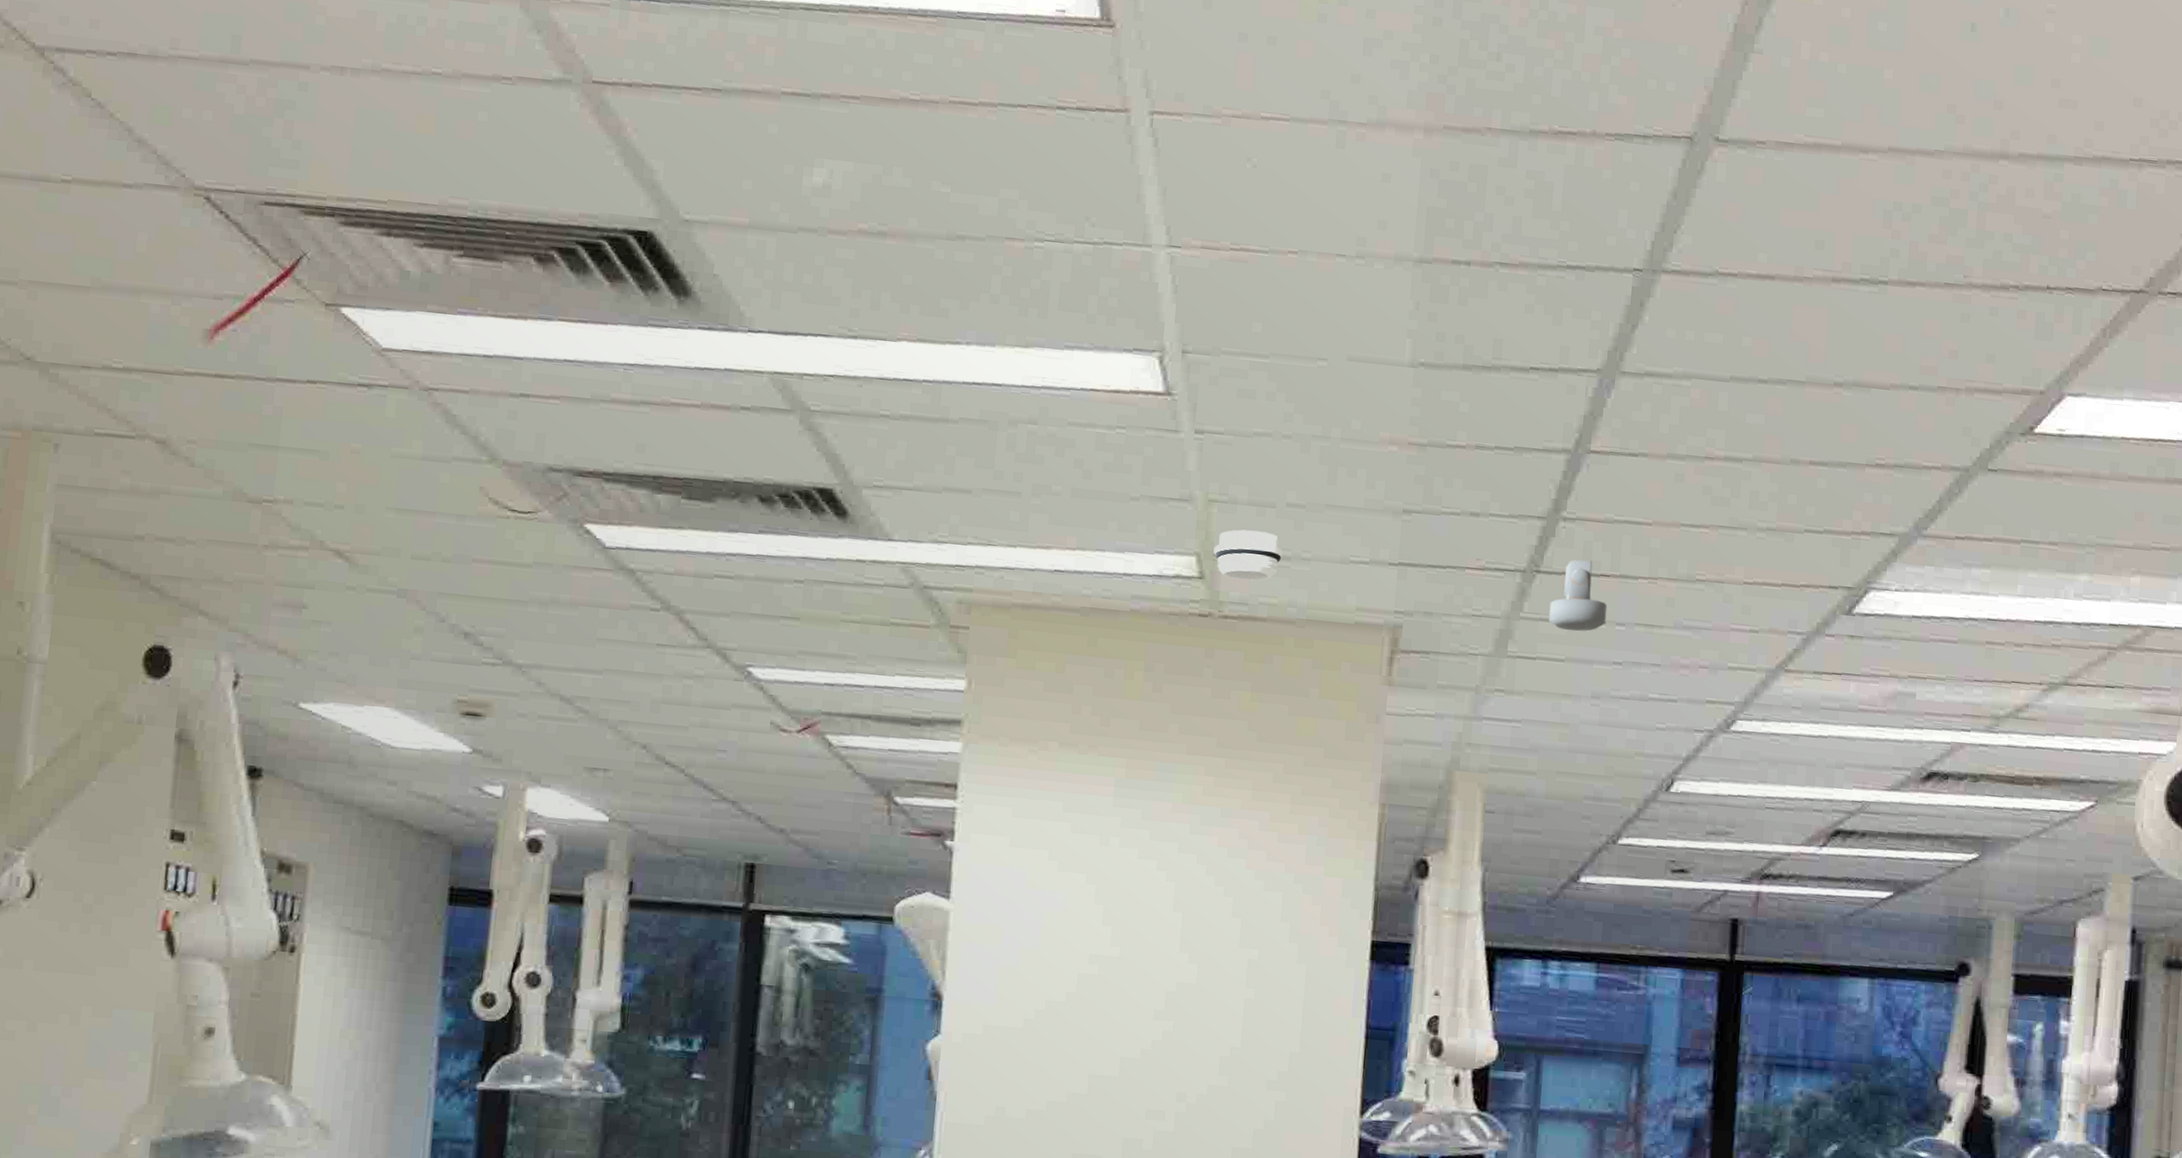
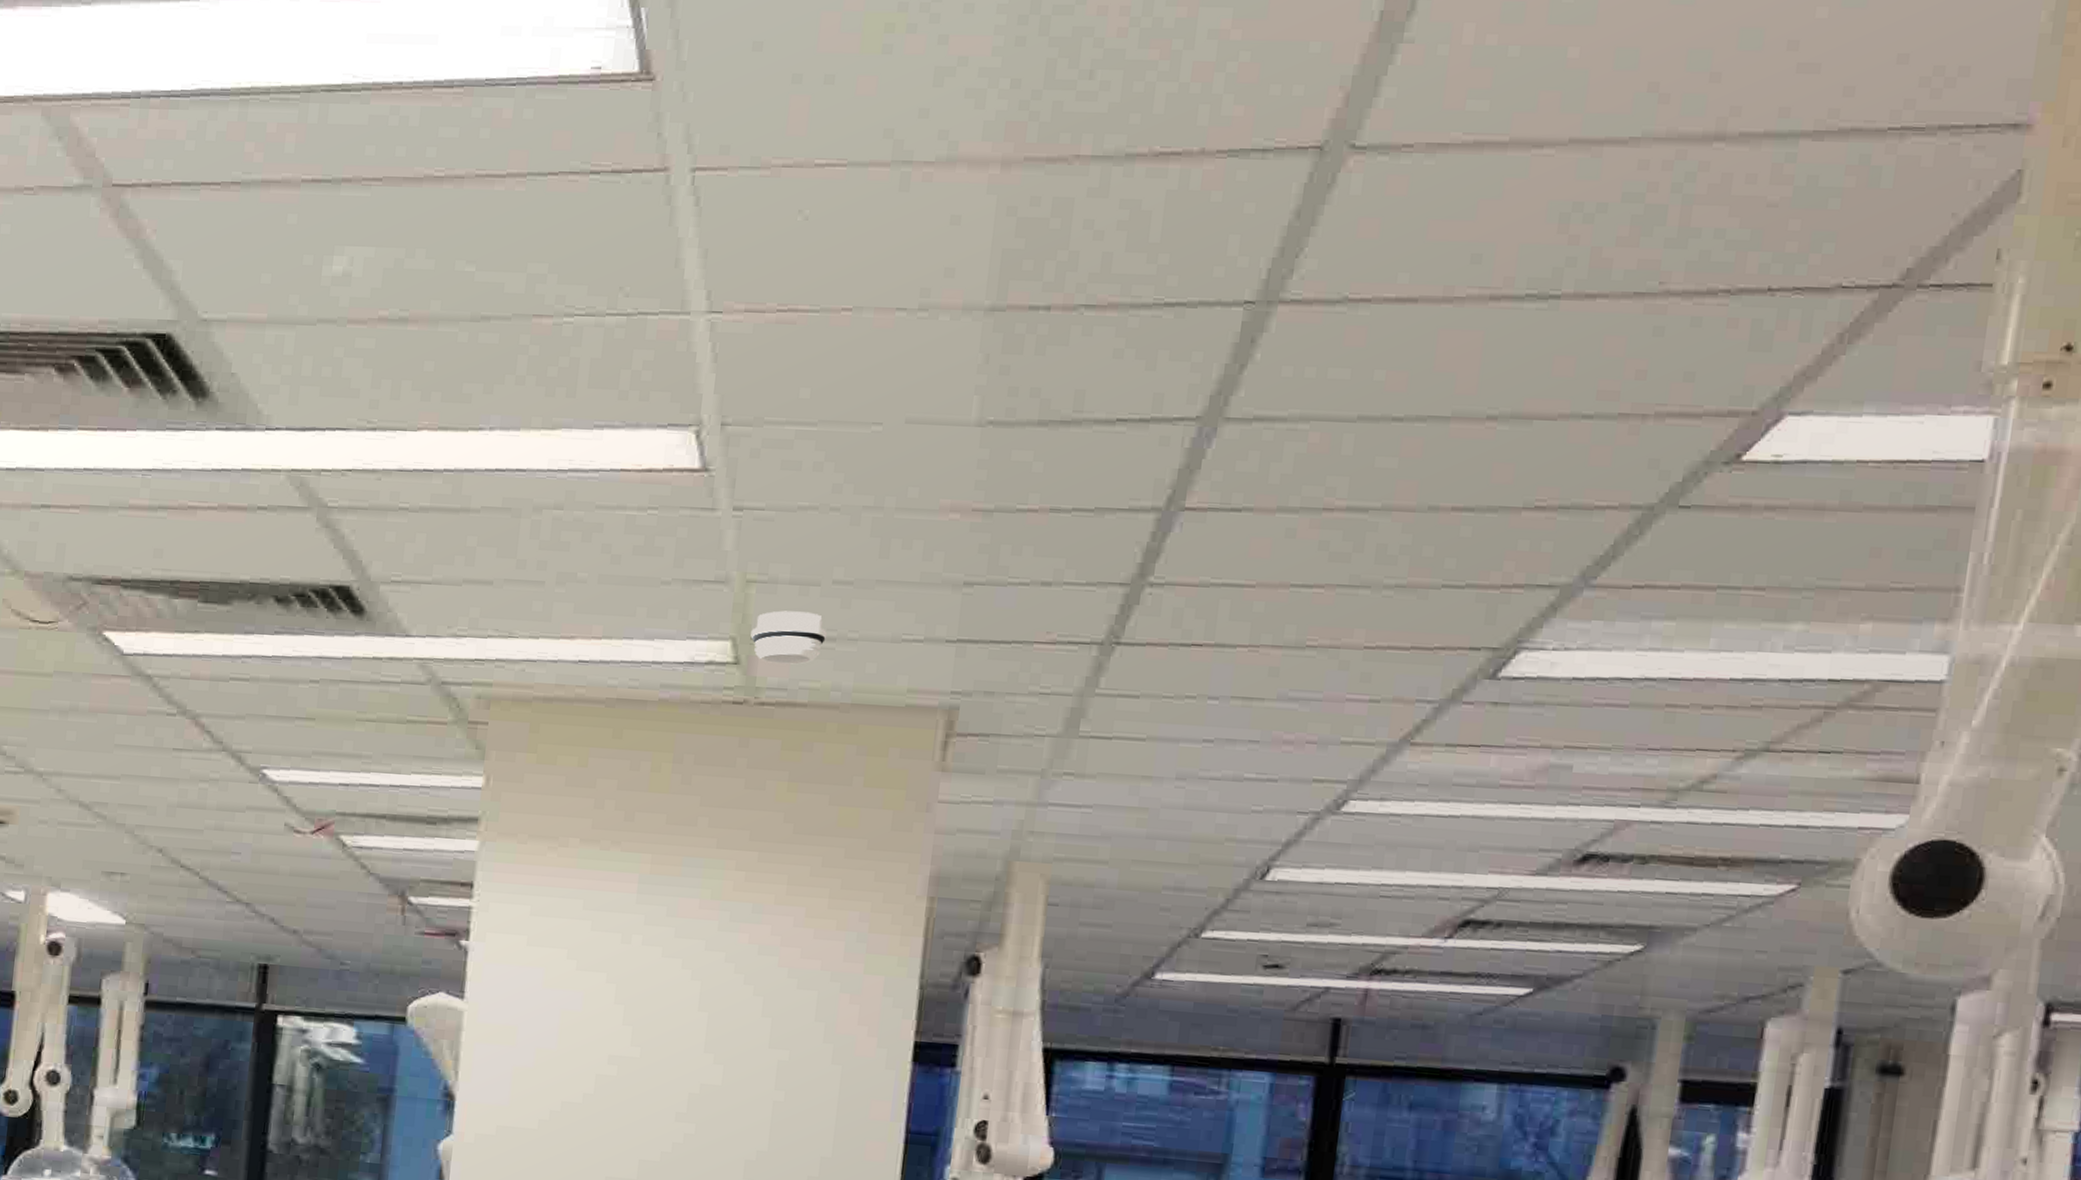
security camera: present [1548,560,1608,632] -> none [1128,628,1199,708]

